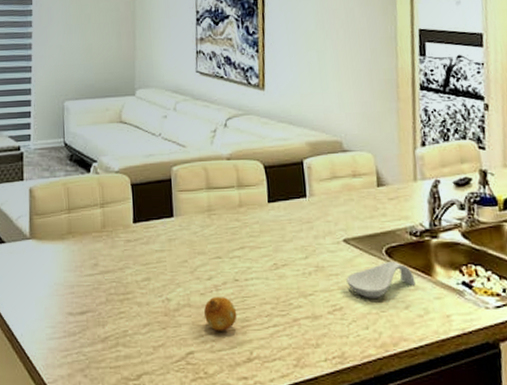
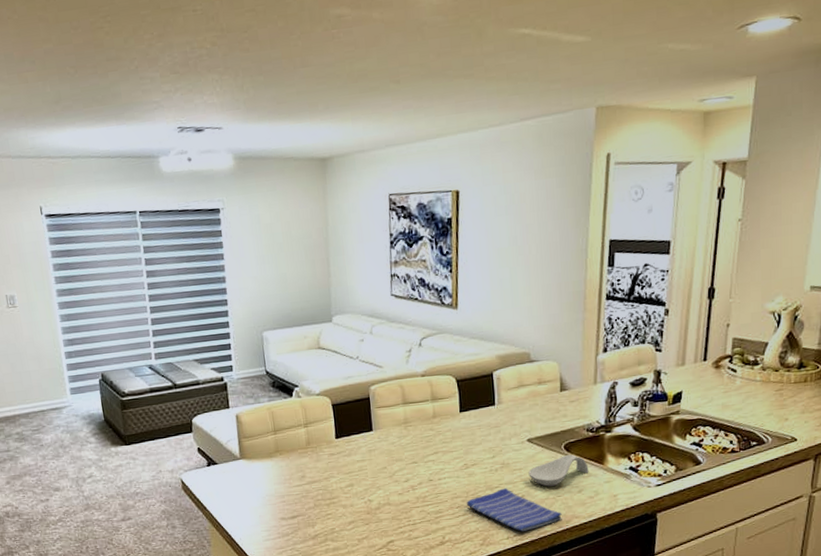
fruit: present [204,296,237,331] -> none [402,494,432,523]
dish towel: none [276,296,388,353] -> present [466,488,562,532]

